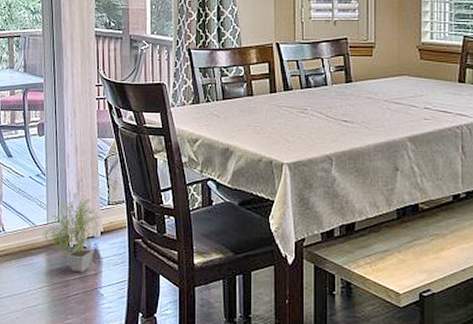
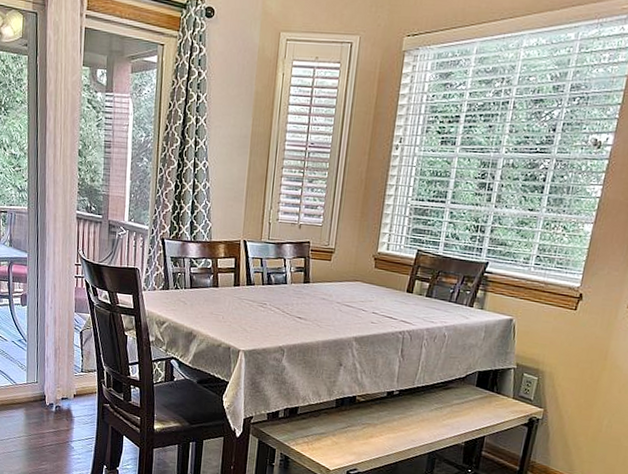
potted plant: present [41,192,101,273] -> none [21,358,75,428]

